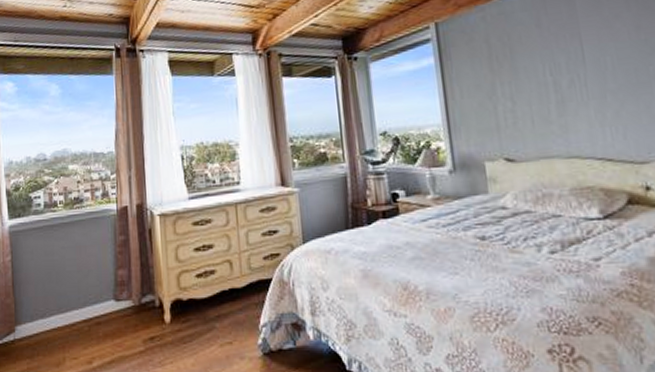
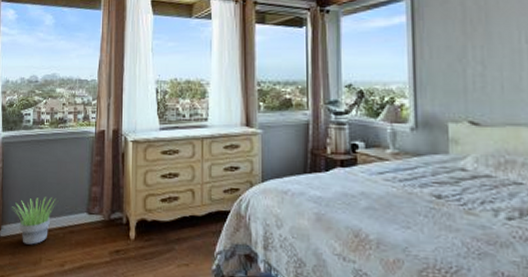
potted plant: none [26,287,77,344] -> present [12,197,55,245]

